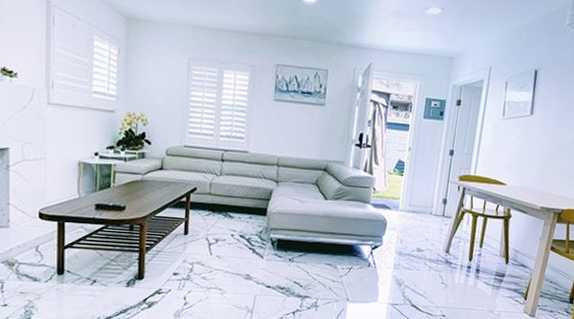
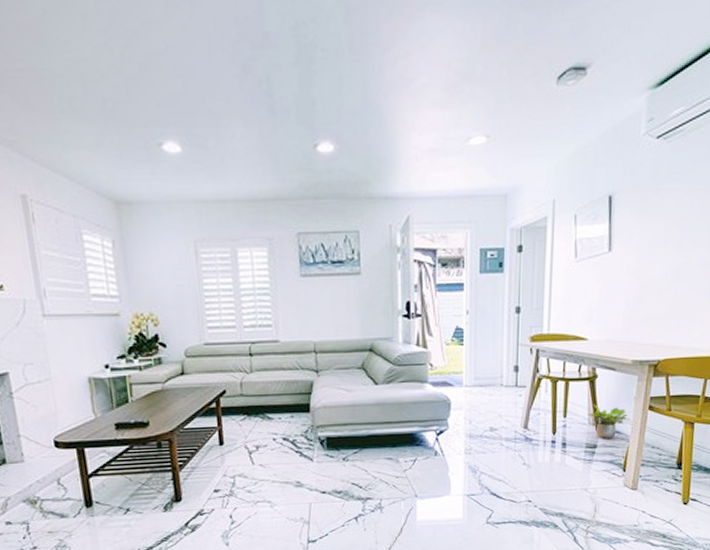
potted plant: none [500,239,535,271] -> present [588,403,631,439]

